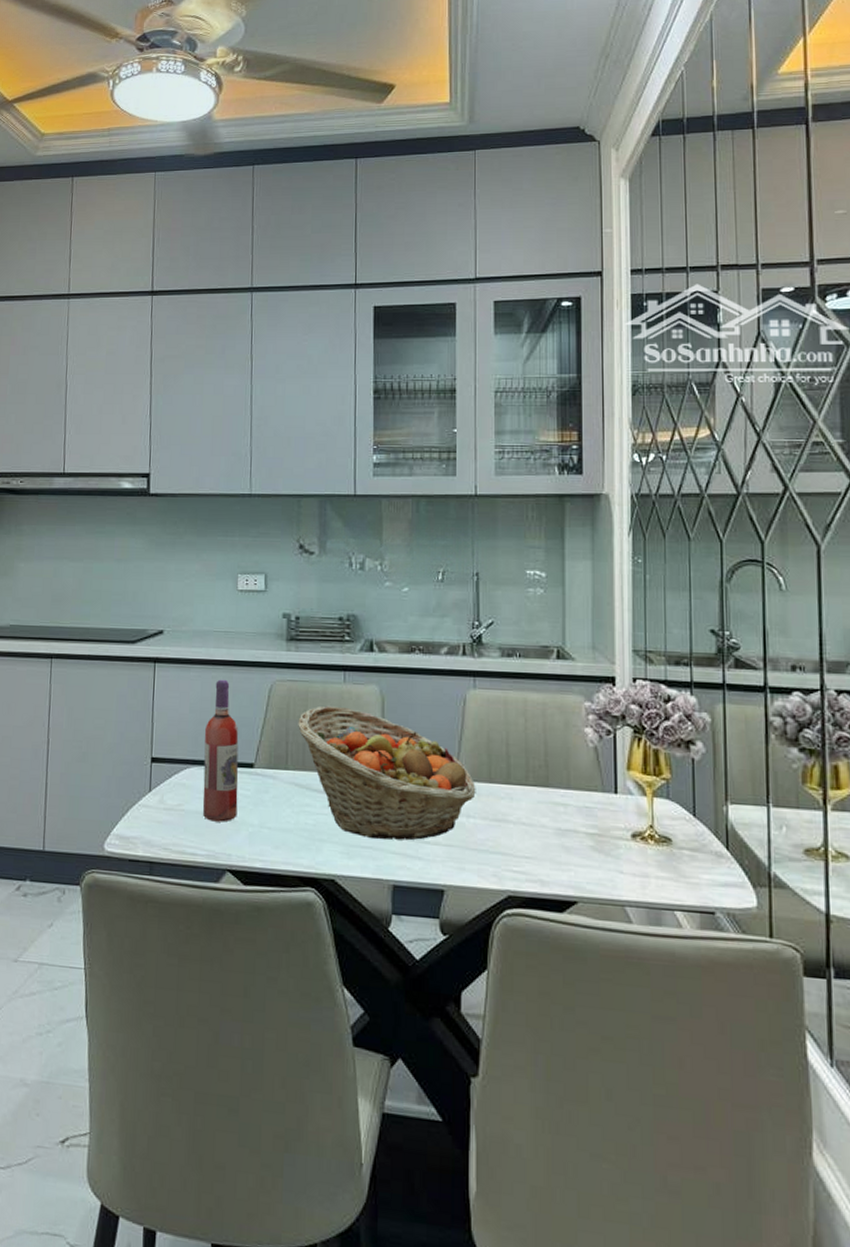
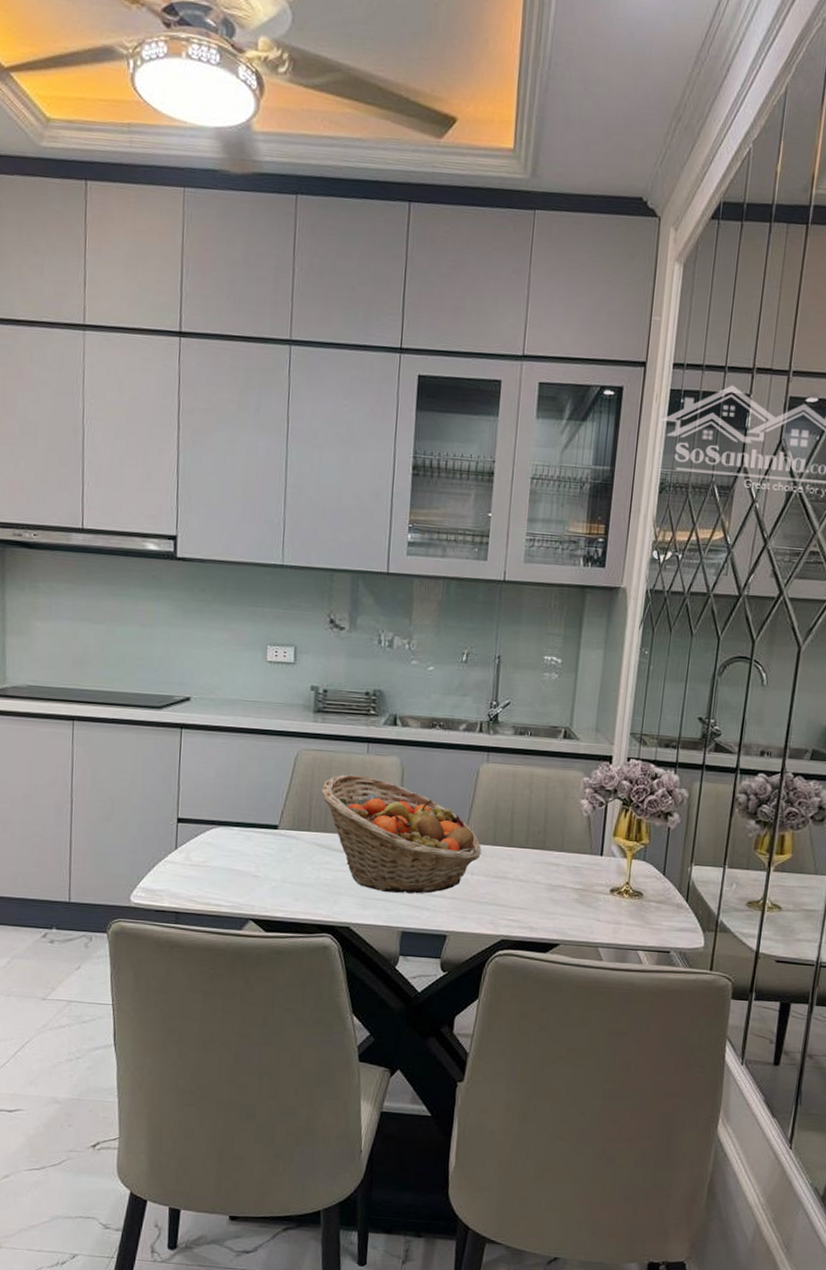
wine bottle: present [202,679,239,822] -> none [227,746,265,878]

